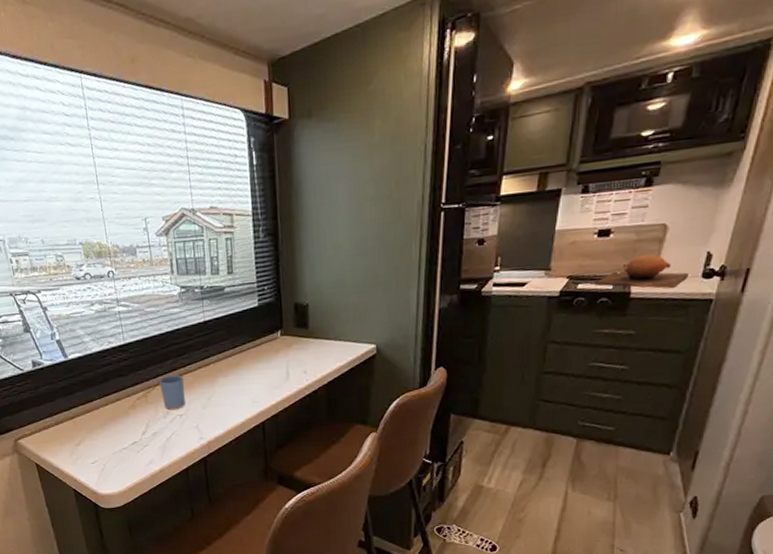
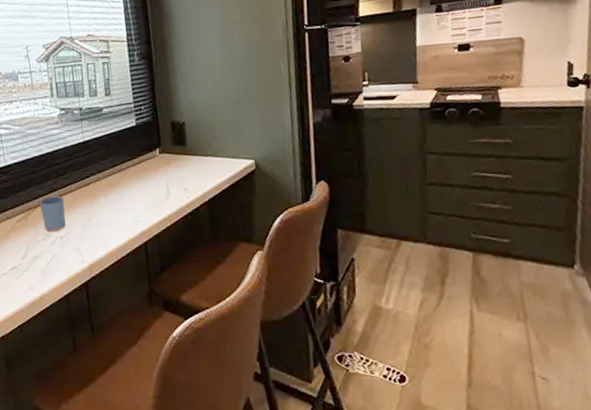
chopping board: present [595,254,689,289] -> none [463,65,555,98]

